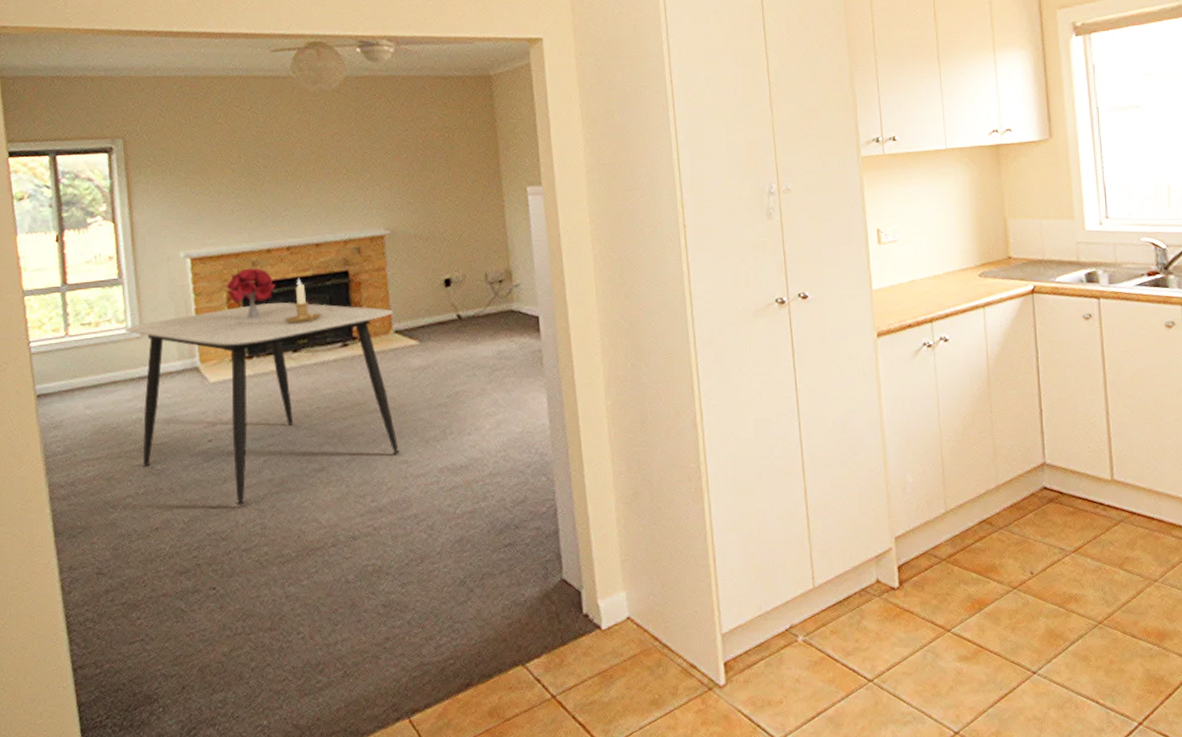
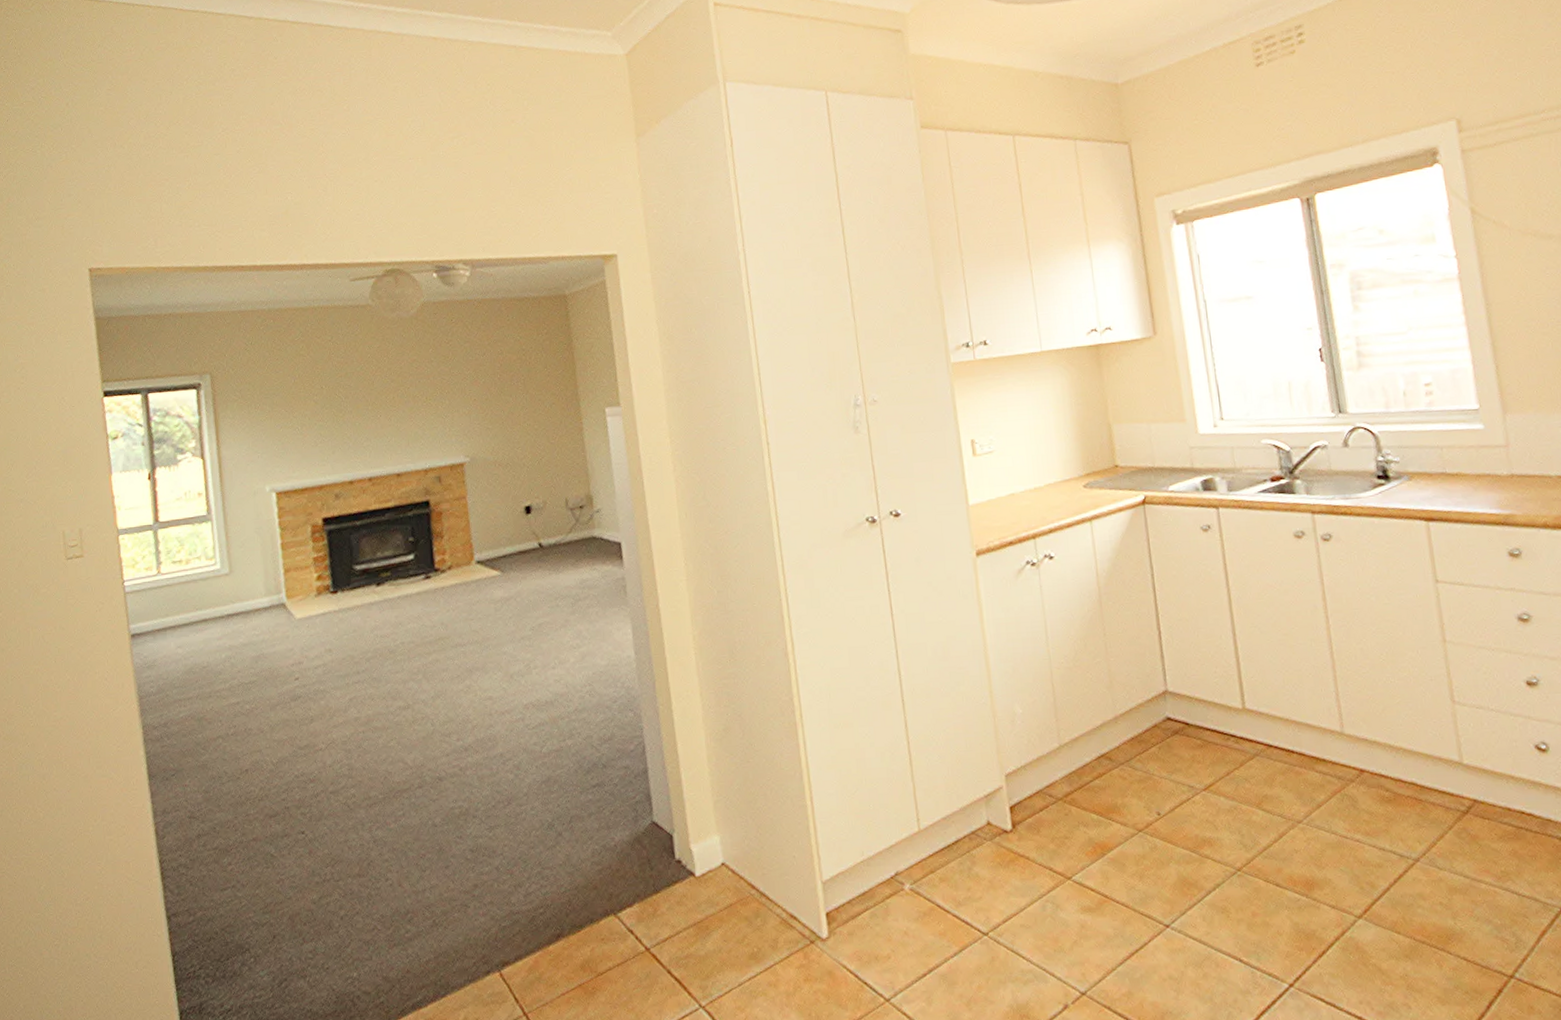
dining table: present [124,302,399,505] -> none [214,534,484,745]
bouquet: present [226,268,275,318] -> none [310,500,358,552]
candlestick: present [284,278,321,324] -> none [367,509,404,557]

